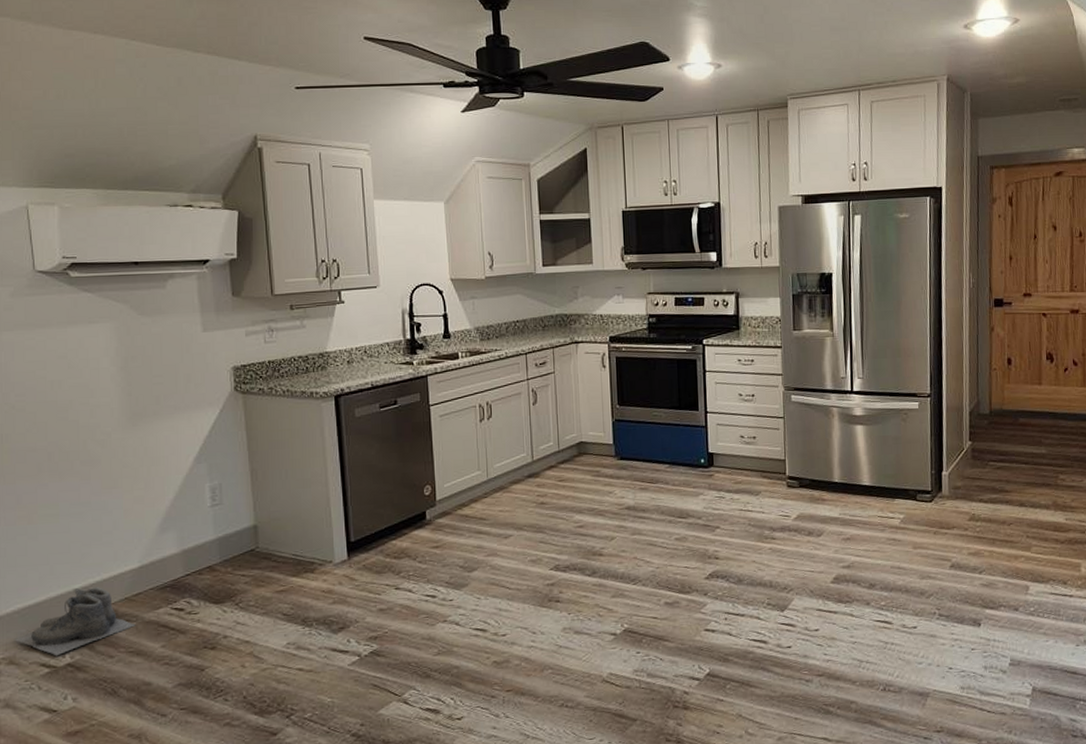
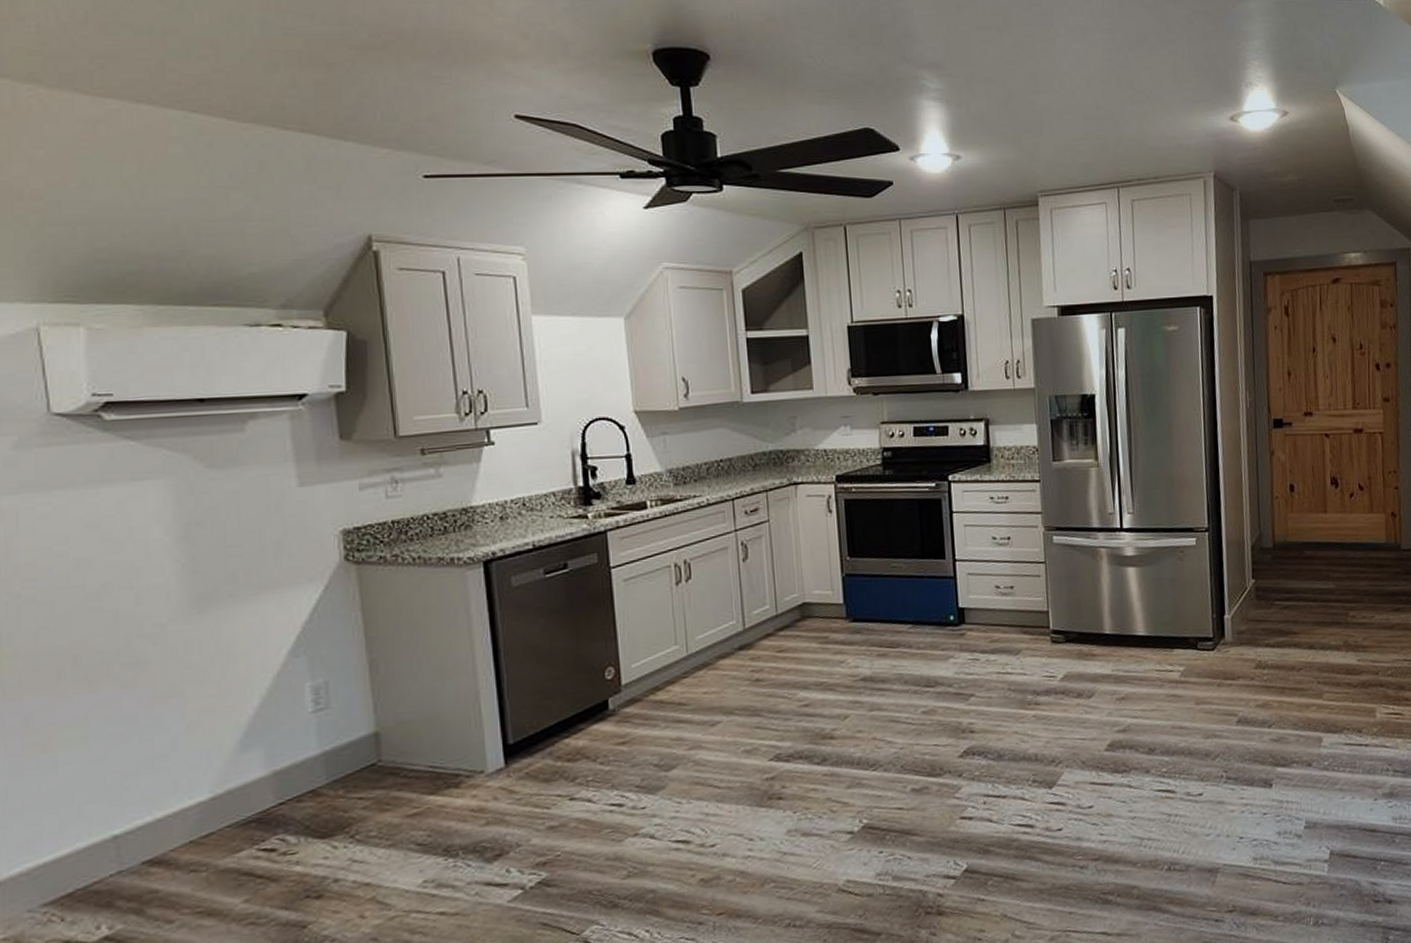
boots: present [12,587,136,656] -> none [19,829,206,929]

